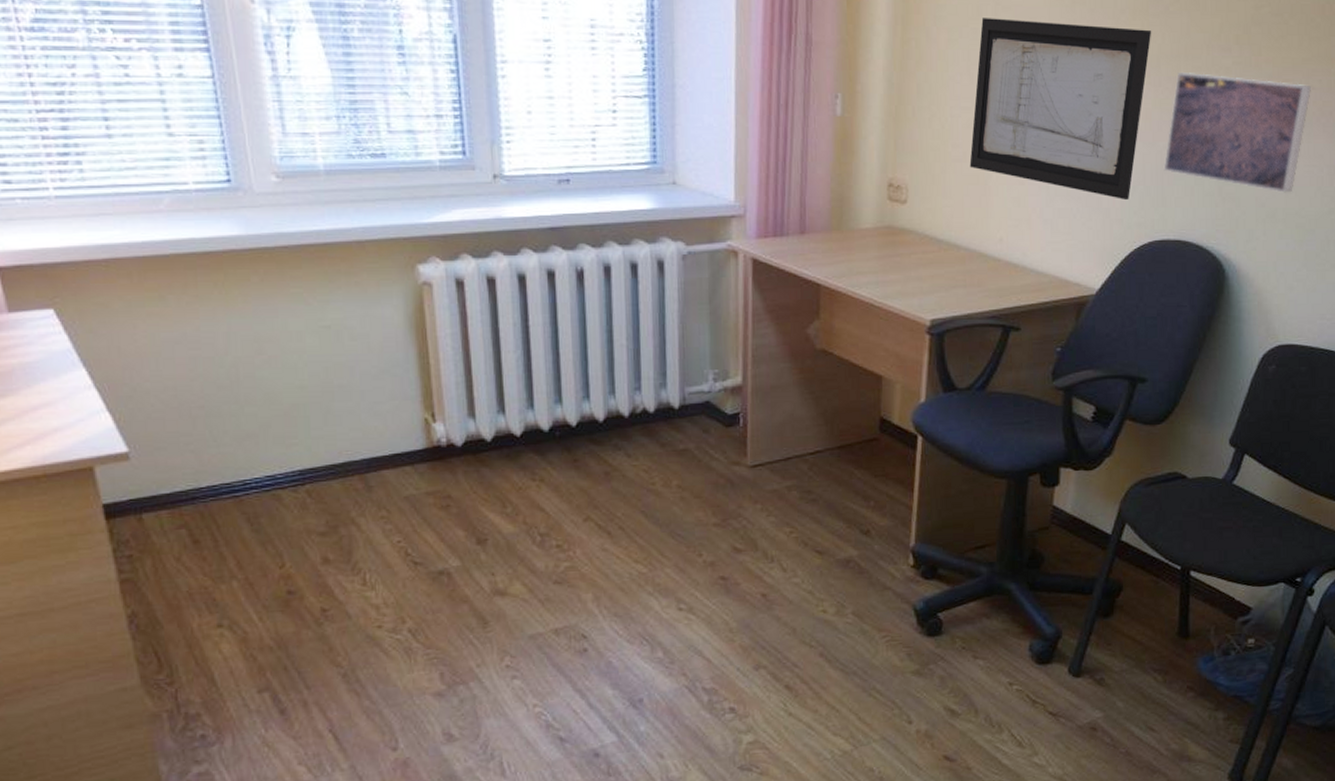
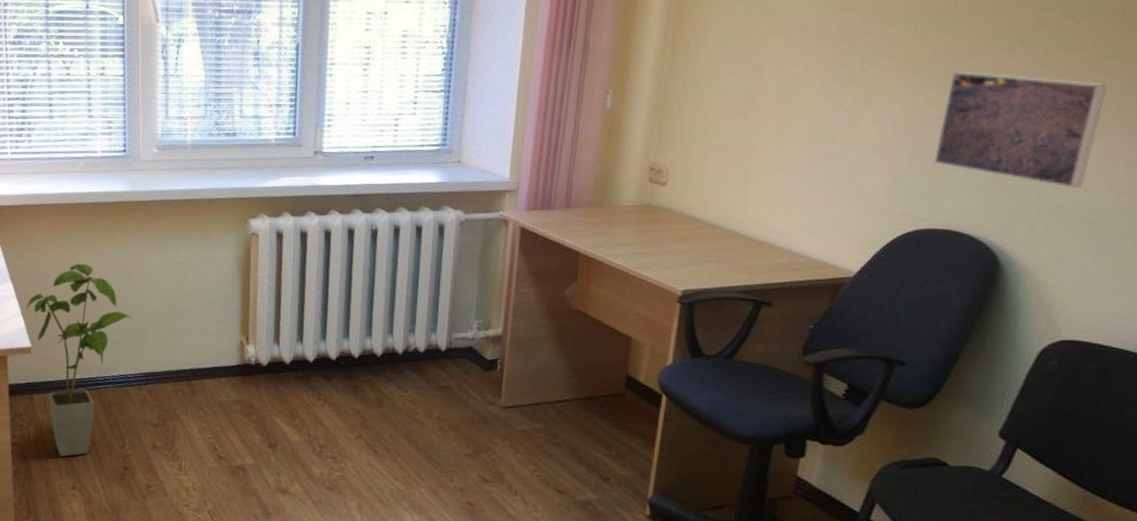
house plant: none [113,335,272,589] -> present [26,263,132,457]
wall art: present [969,18,1152,199] -> none [730,24,926,189]

